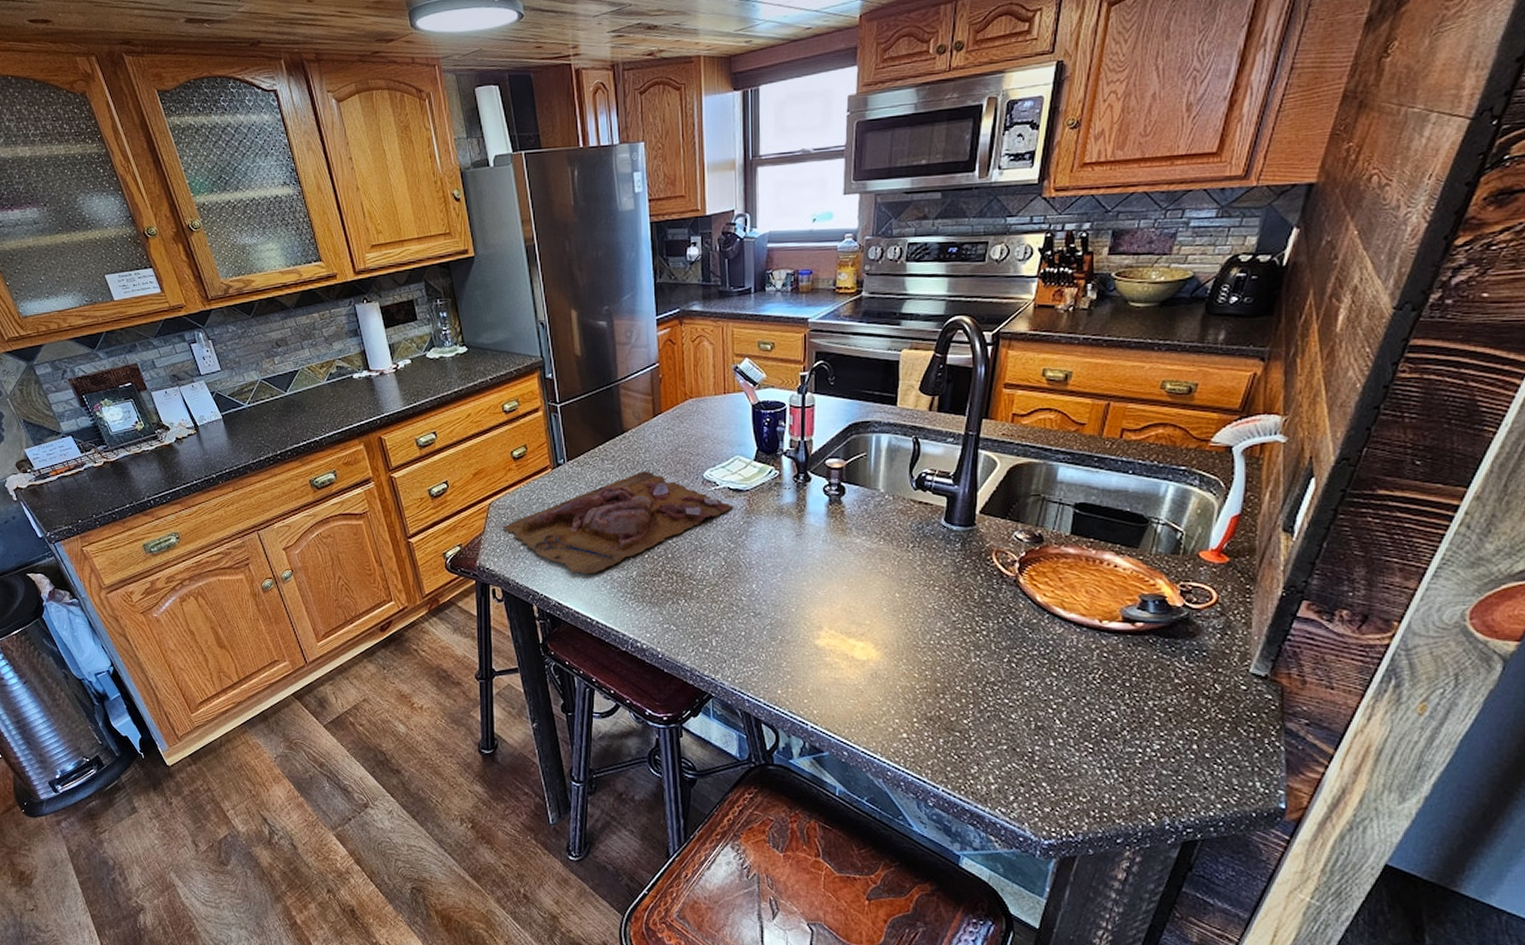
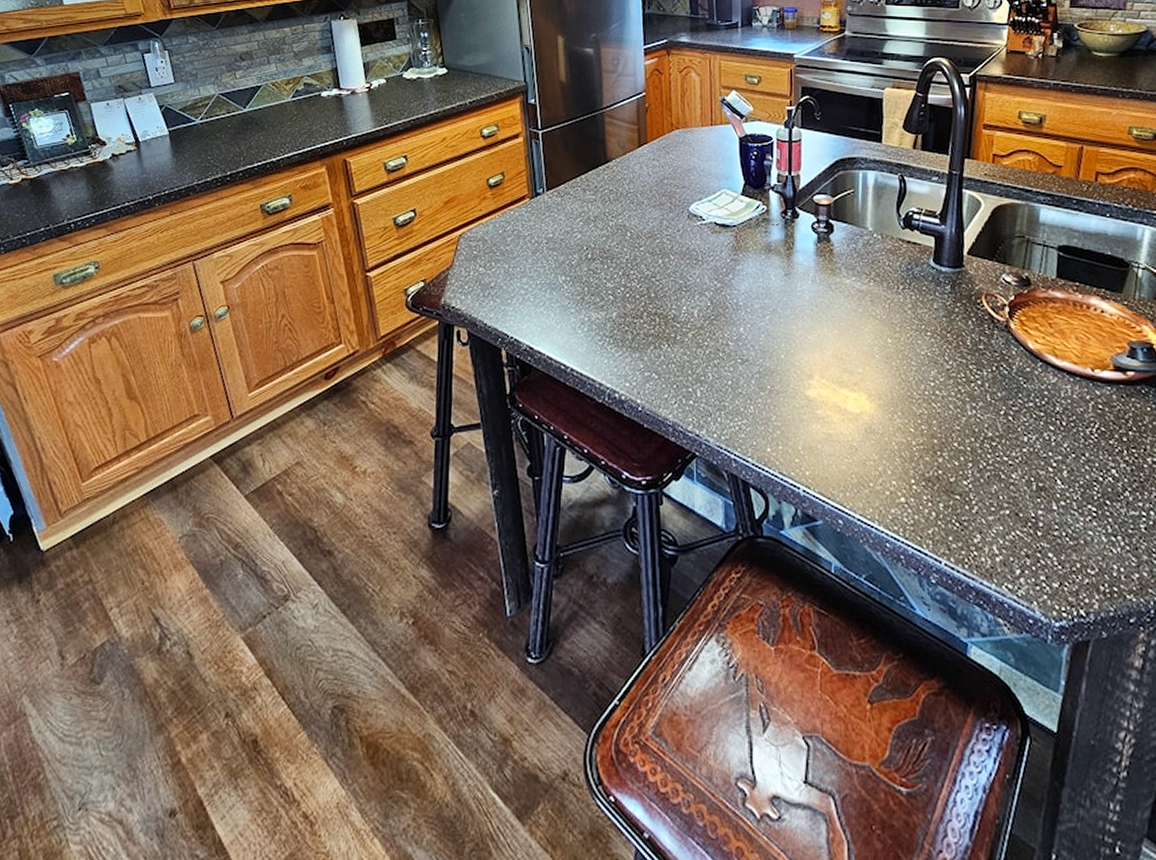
cutting board: present [502,471,734,575] -> none [472,203,720,315]

